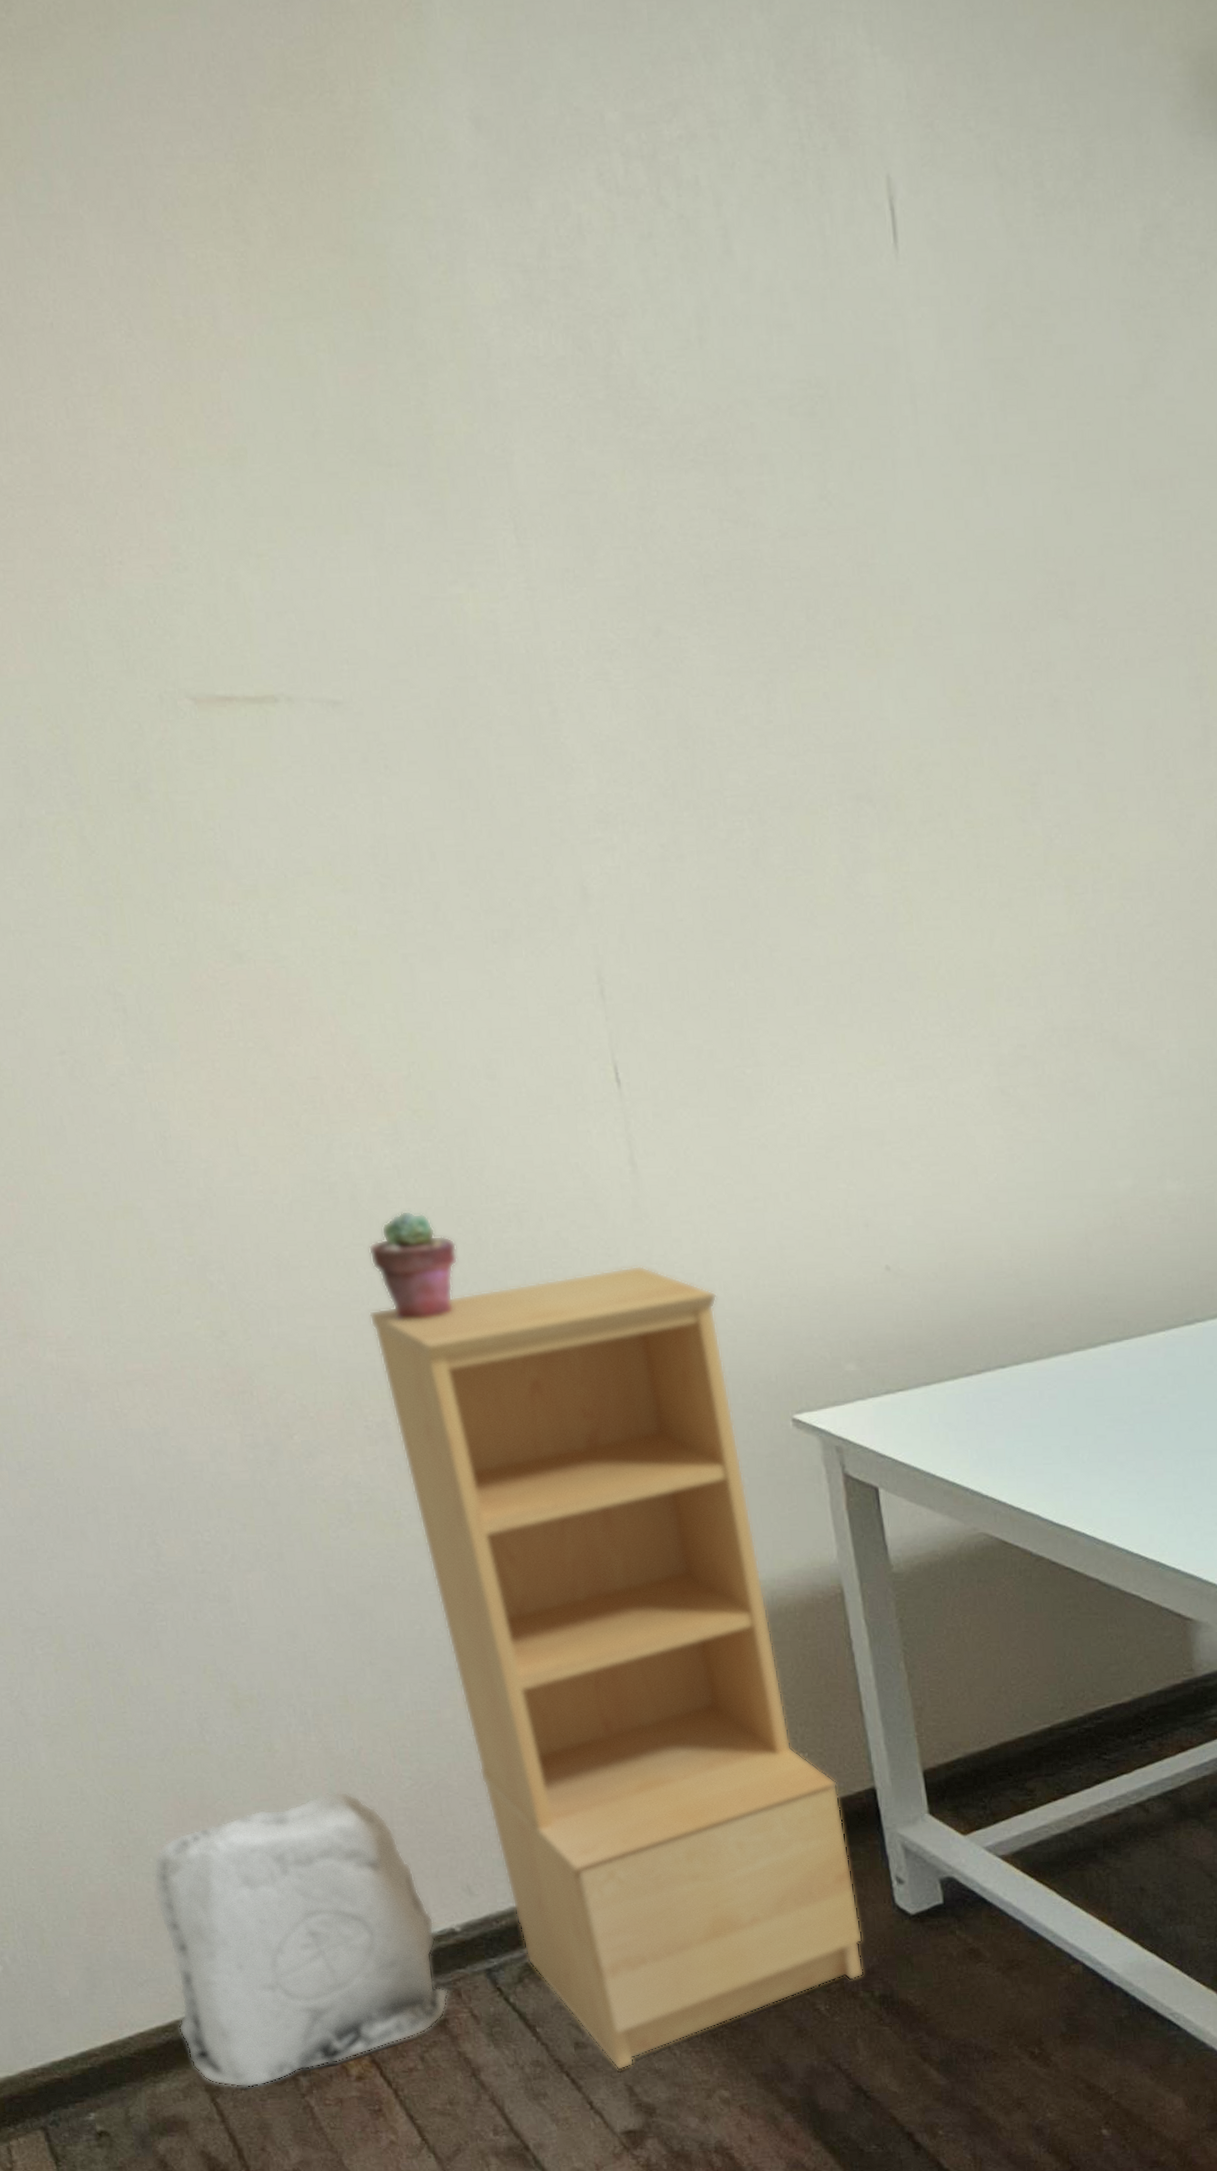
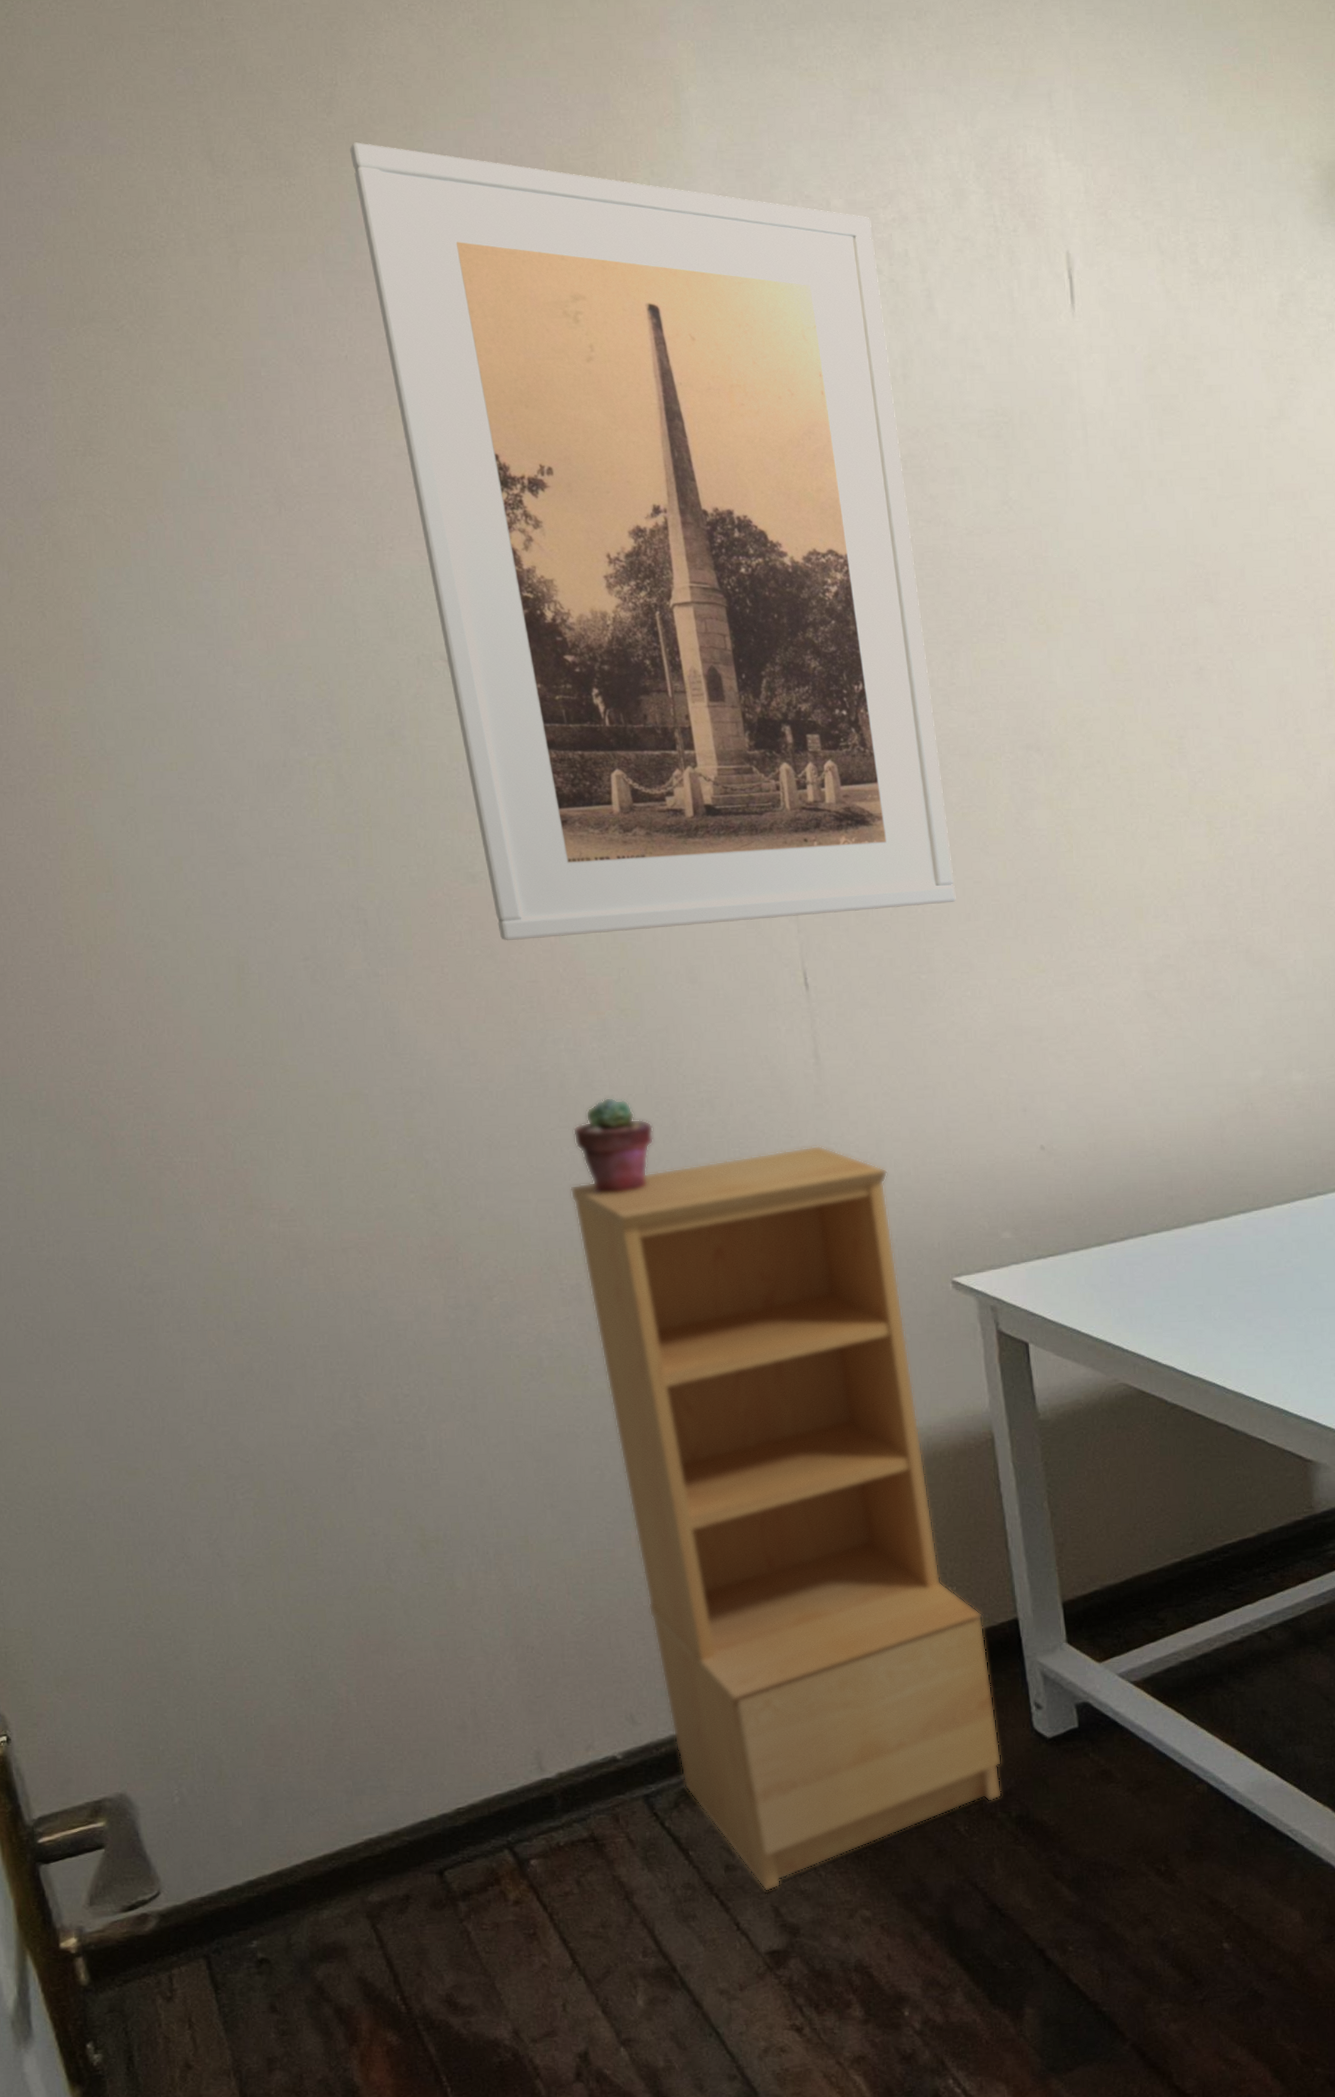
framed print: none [36,48,782,1031] -> present [350,142,956,941]
bag: present [152,1791,449,2088] -> none [331,1626,607,1914]

